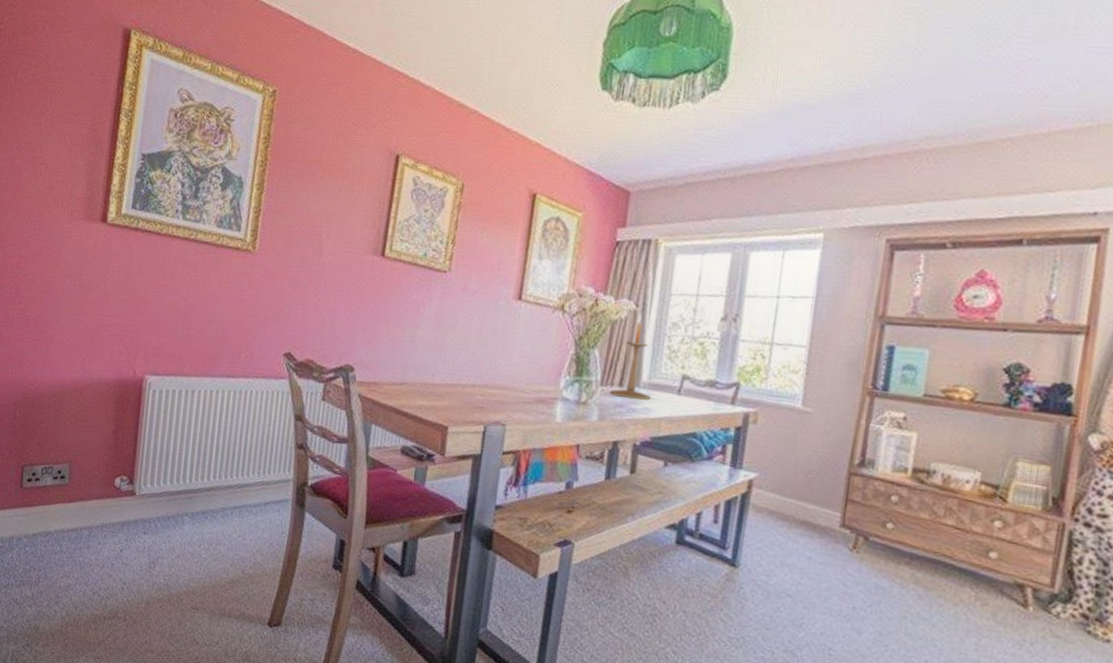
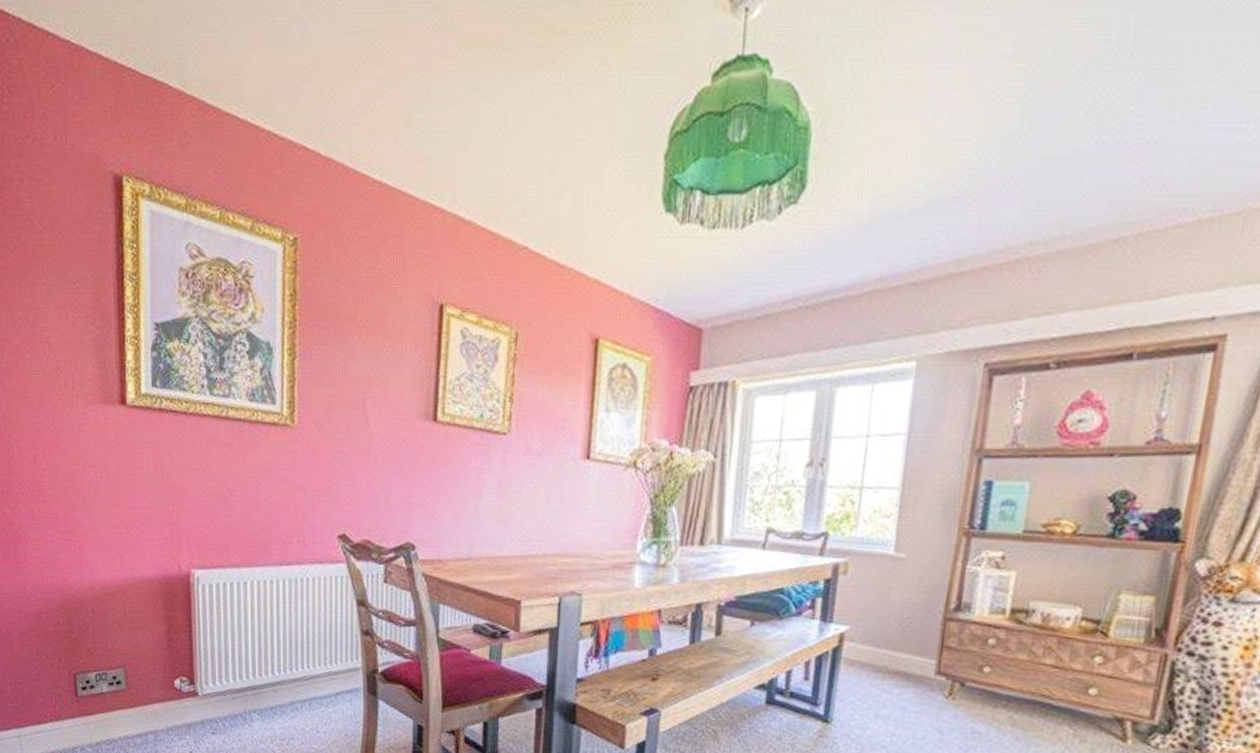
candlestick: present [610,314,651,401] -> none [691,465,735,559]

